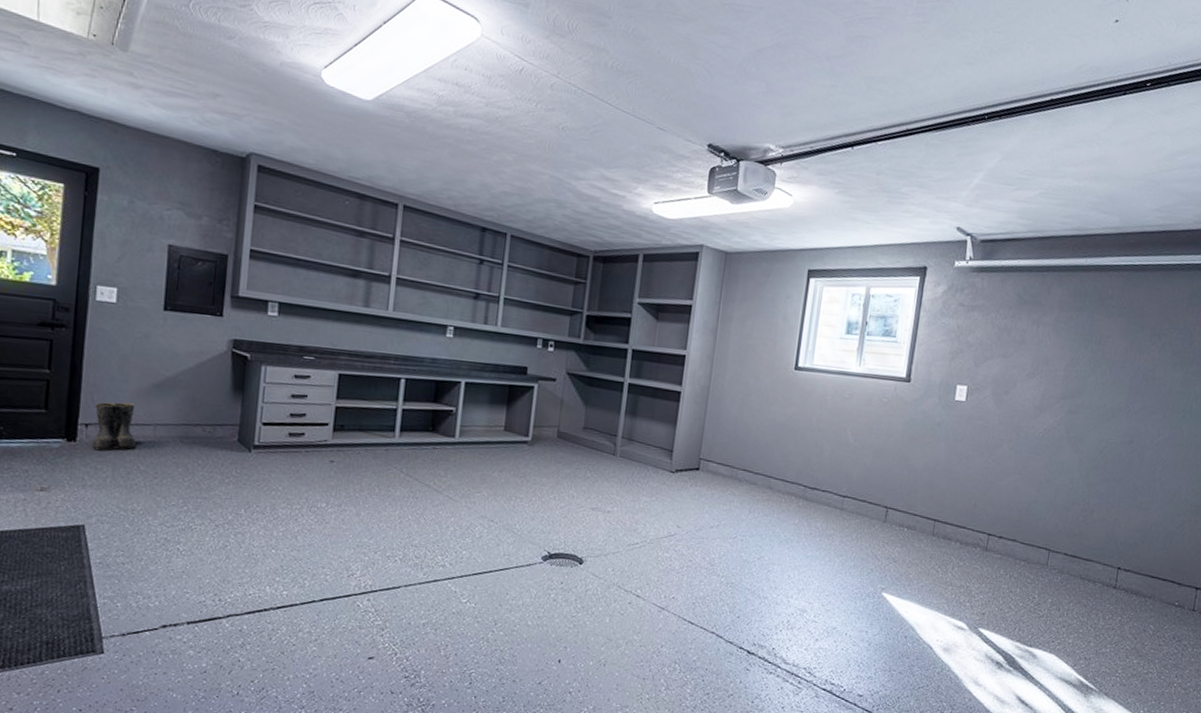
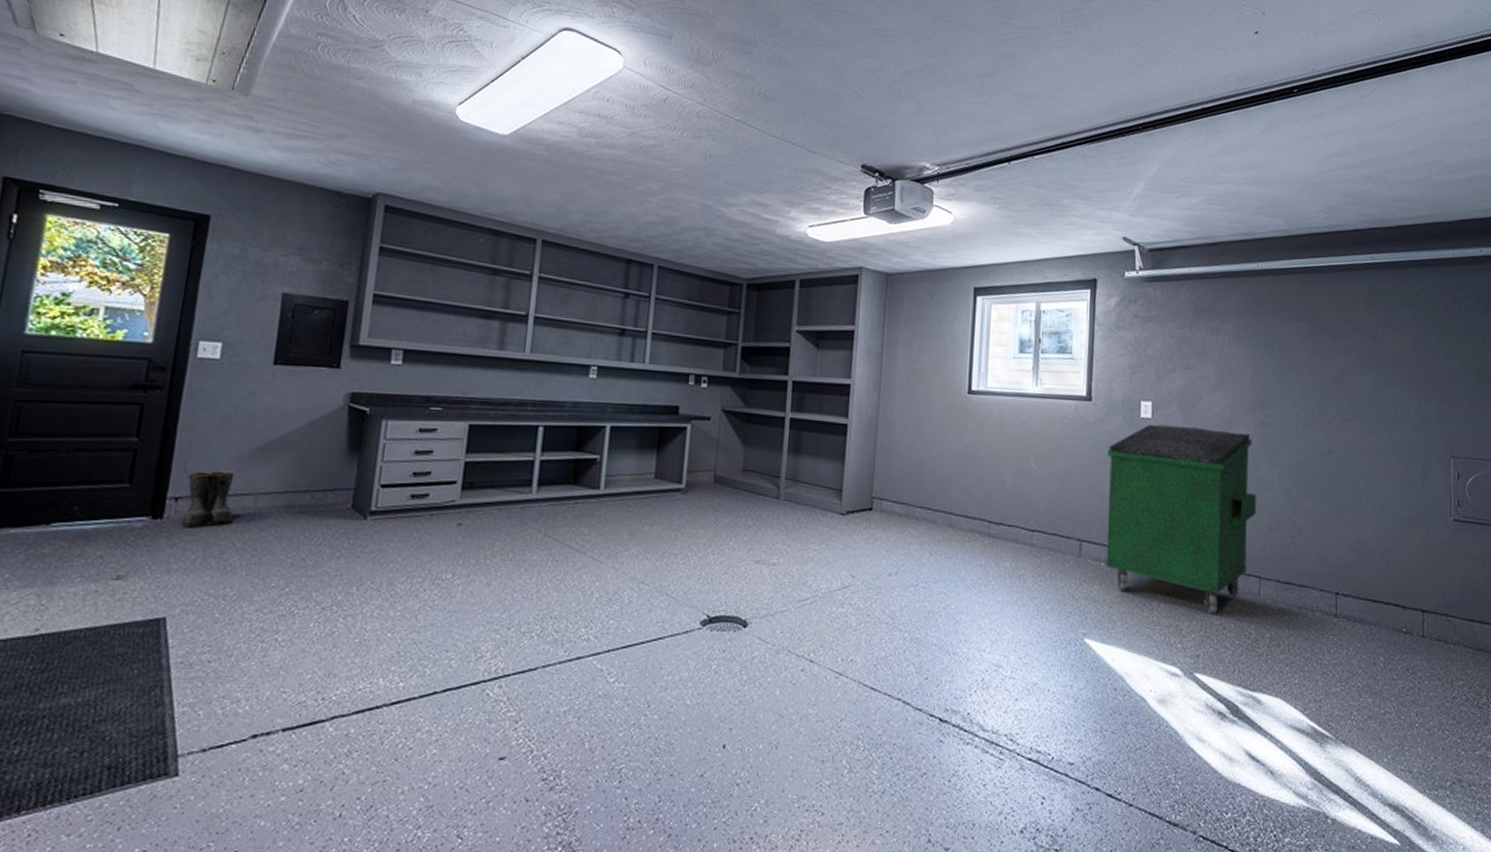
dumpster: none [908,406,1059,580] -> present [1106,424,1256,615]

